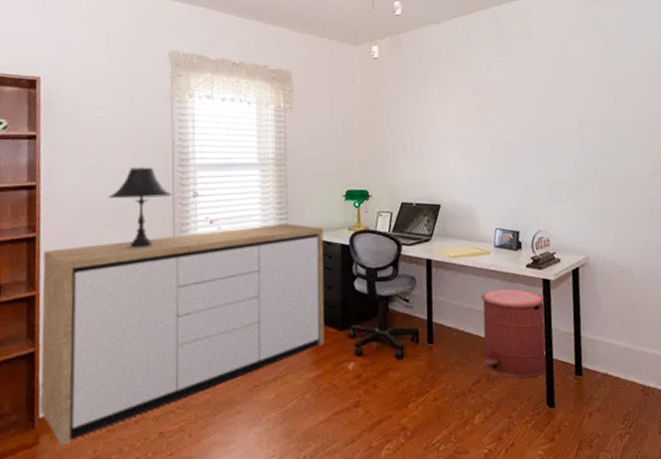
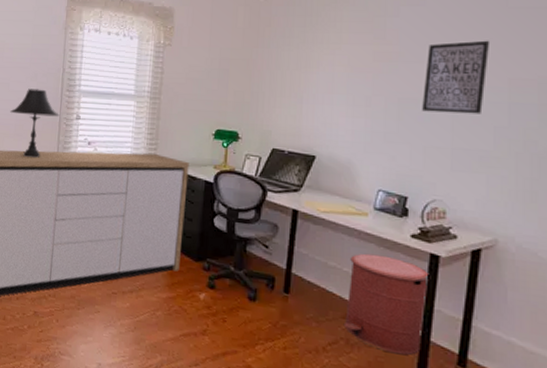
wall art: none [518,89,564,154] -> present [422,40,491,114]

